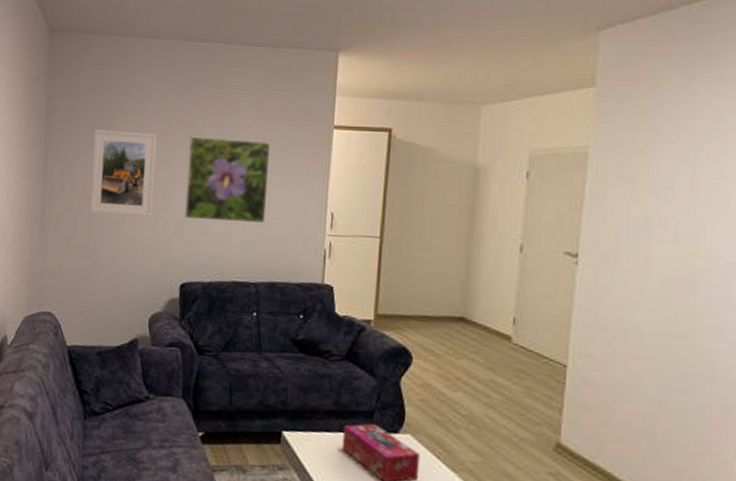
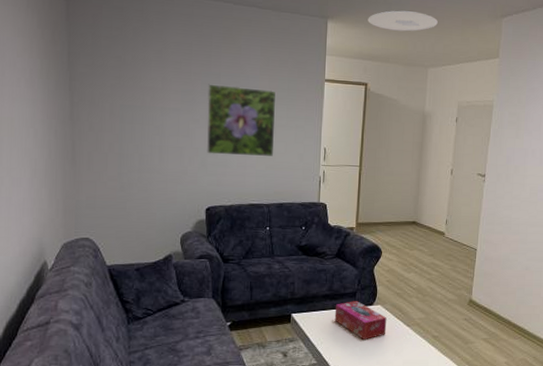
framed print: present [90,130,157,216] -> none [118,75,179,152]
ceiling light: none [393,33,495,60] -> present [368,10,438,32]

